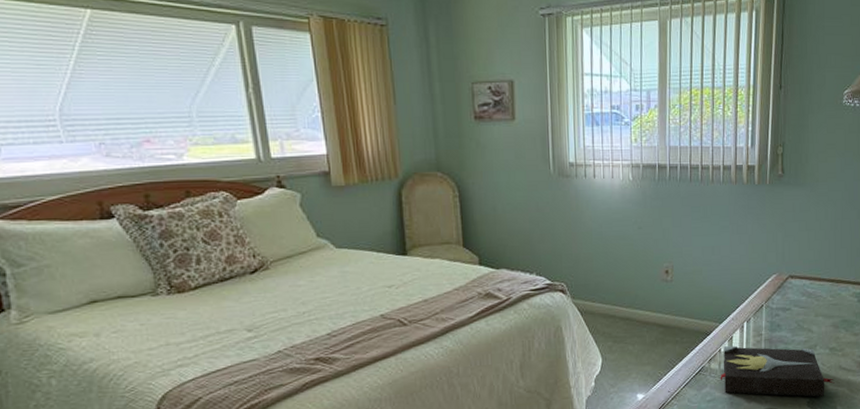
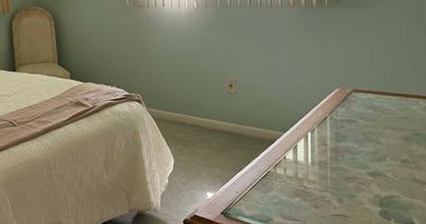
hardback book: present [720,345,835,397] -> none [286,153,409,207]

